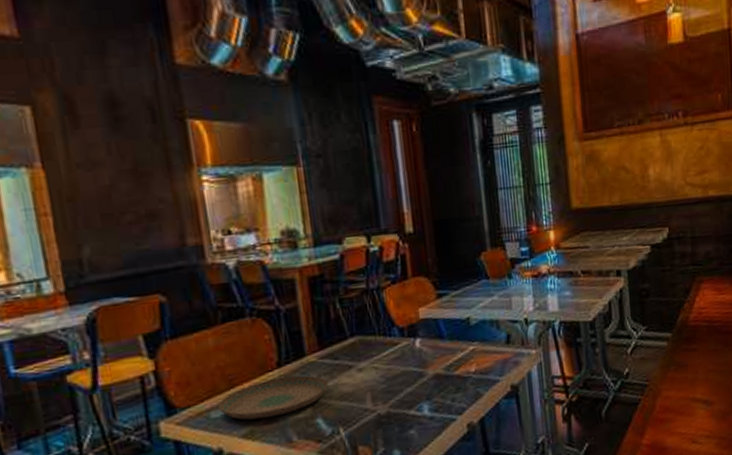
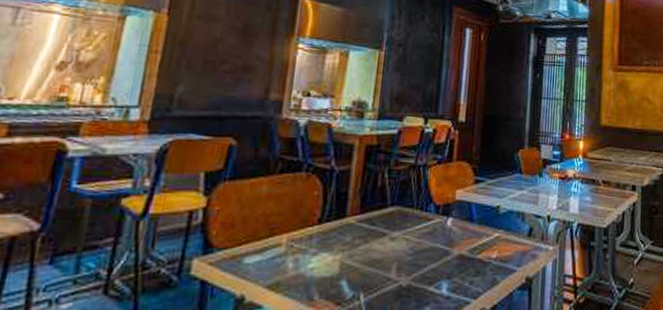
plate: present [217,375,328,420] -> none [252,234,361,272]

